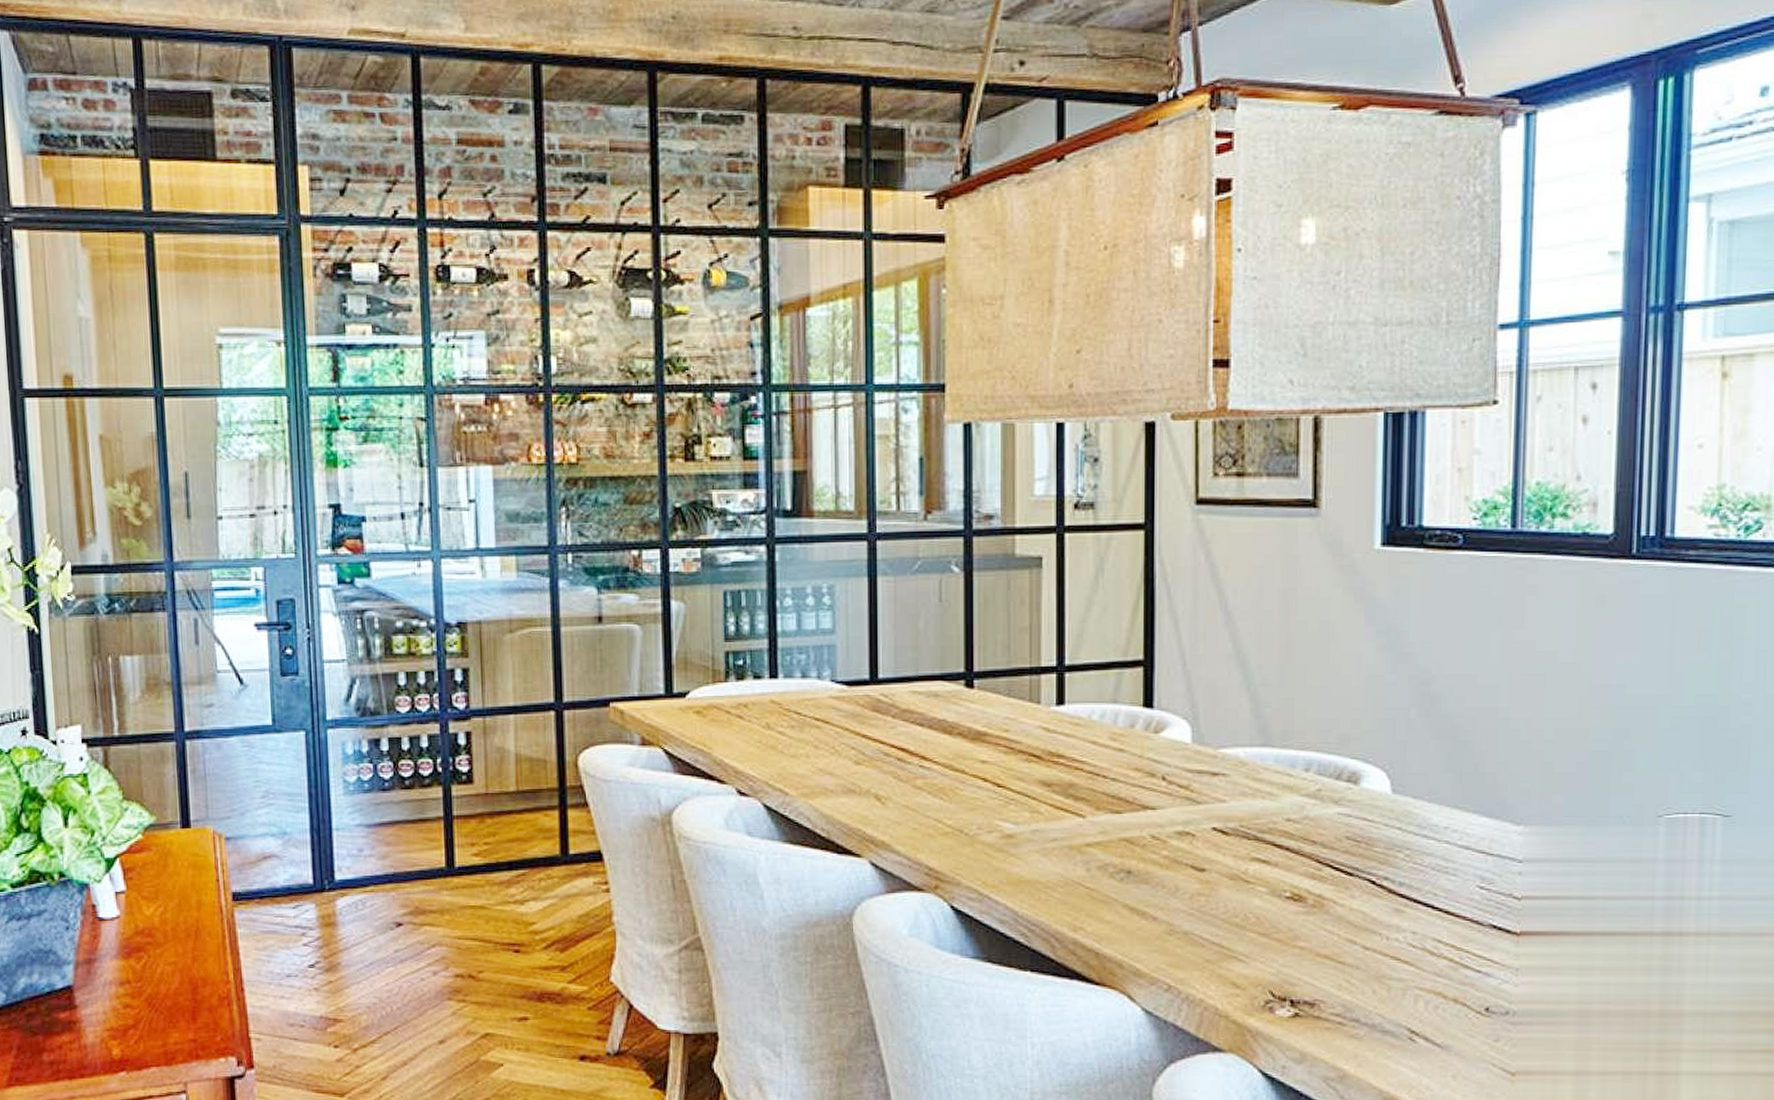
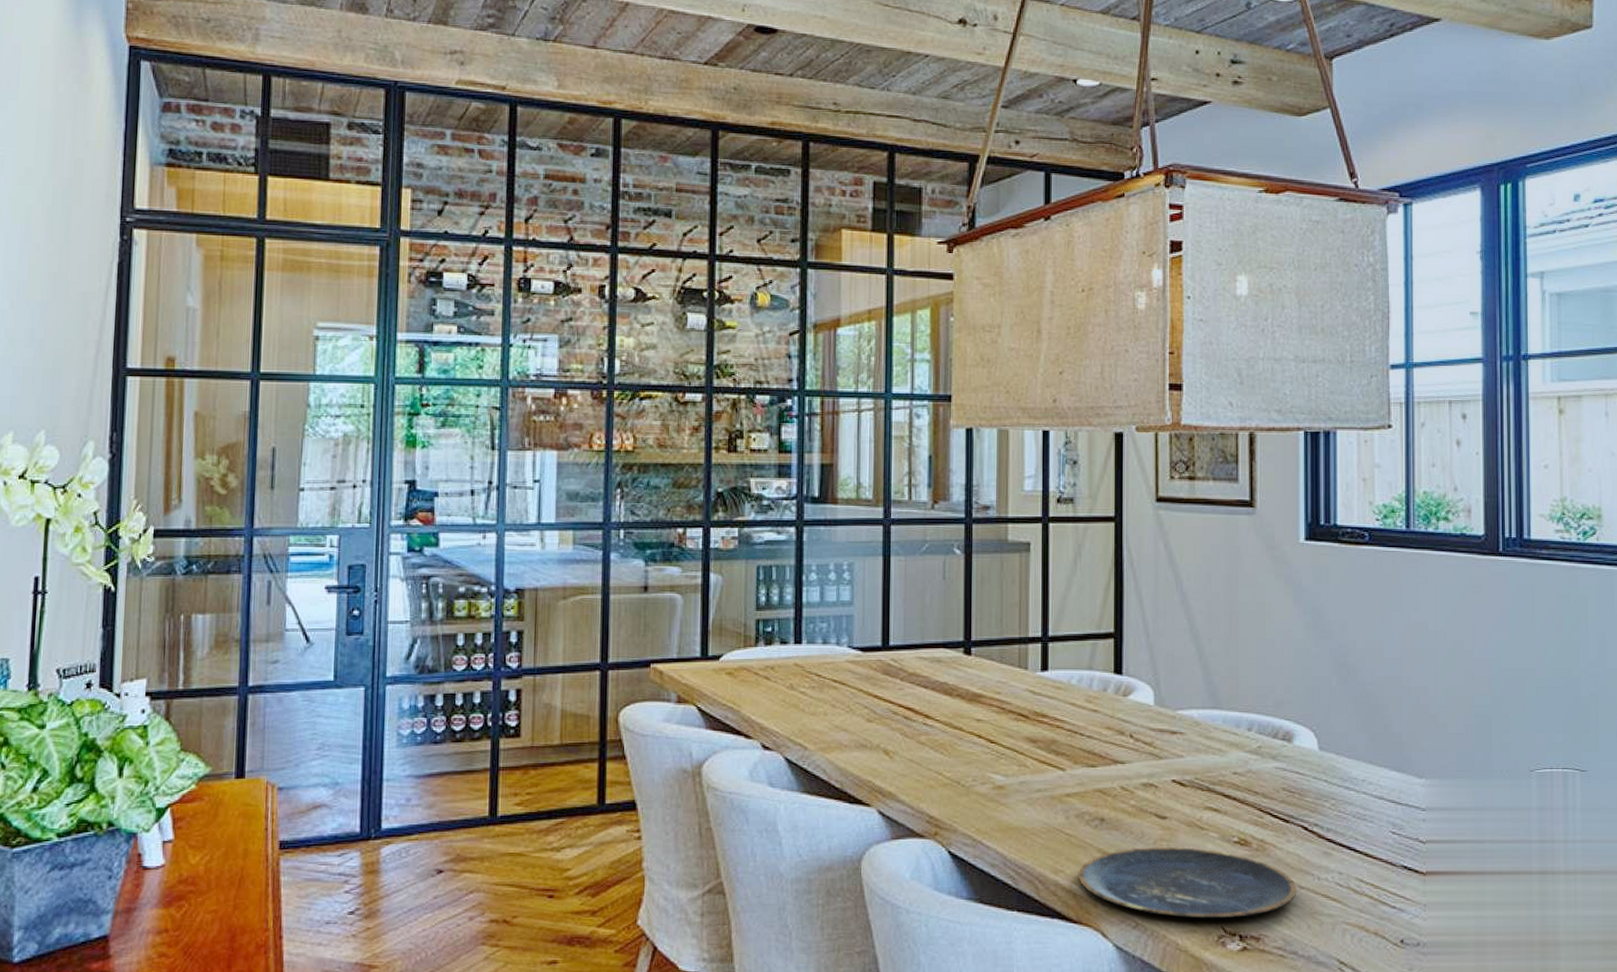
plate: none [1101,901,1361,982] -> present [1078,846,1297,919]

